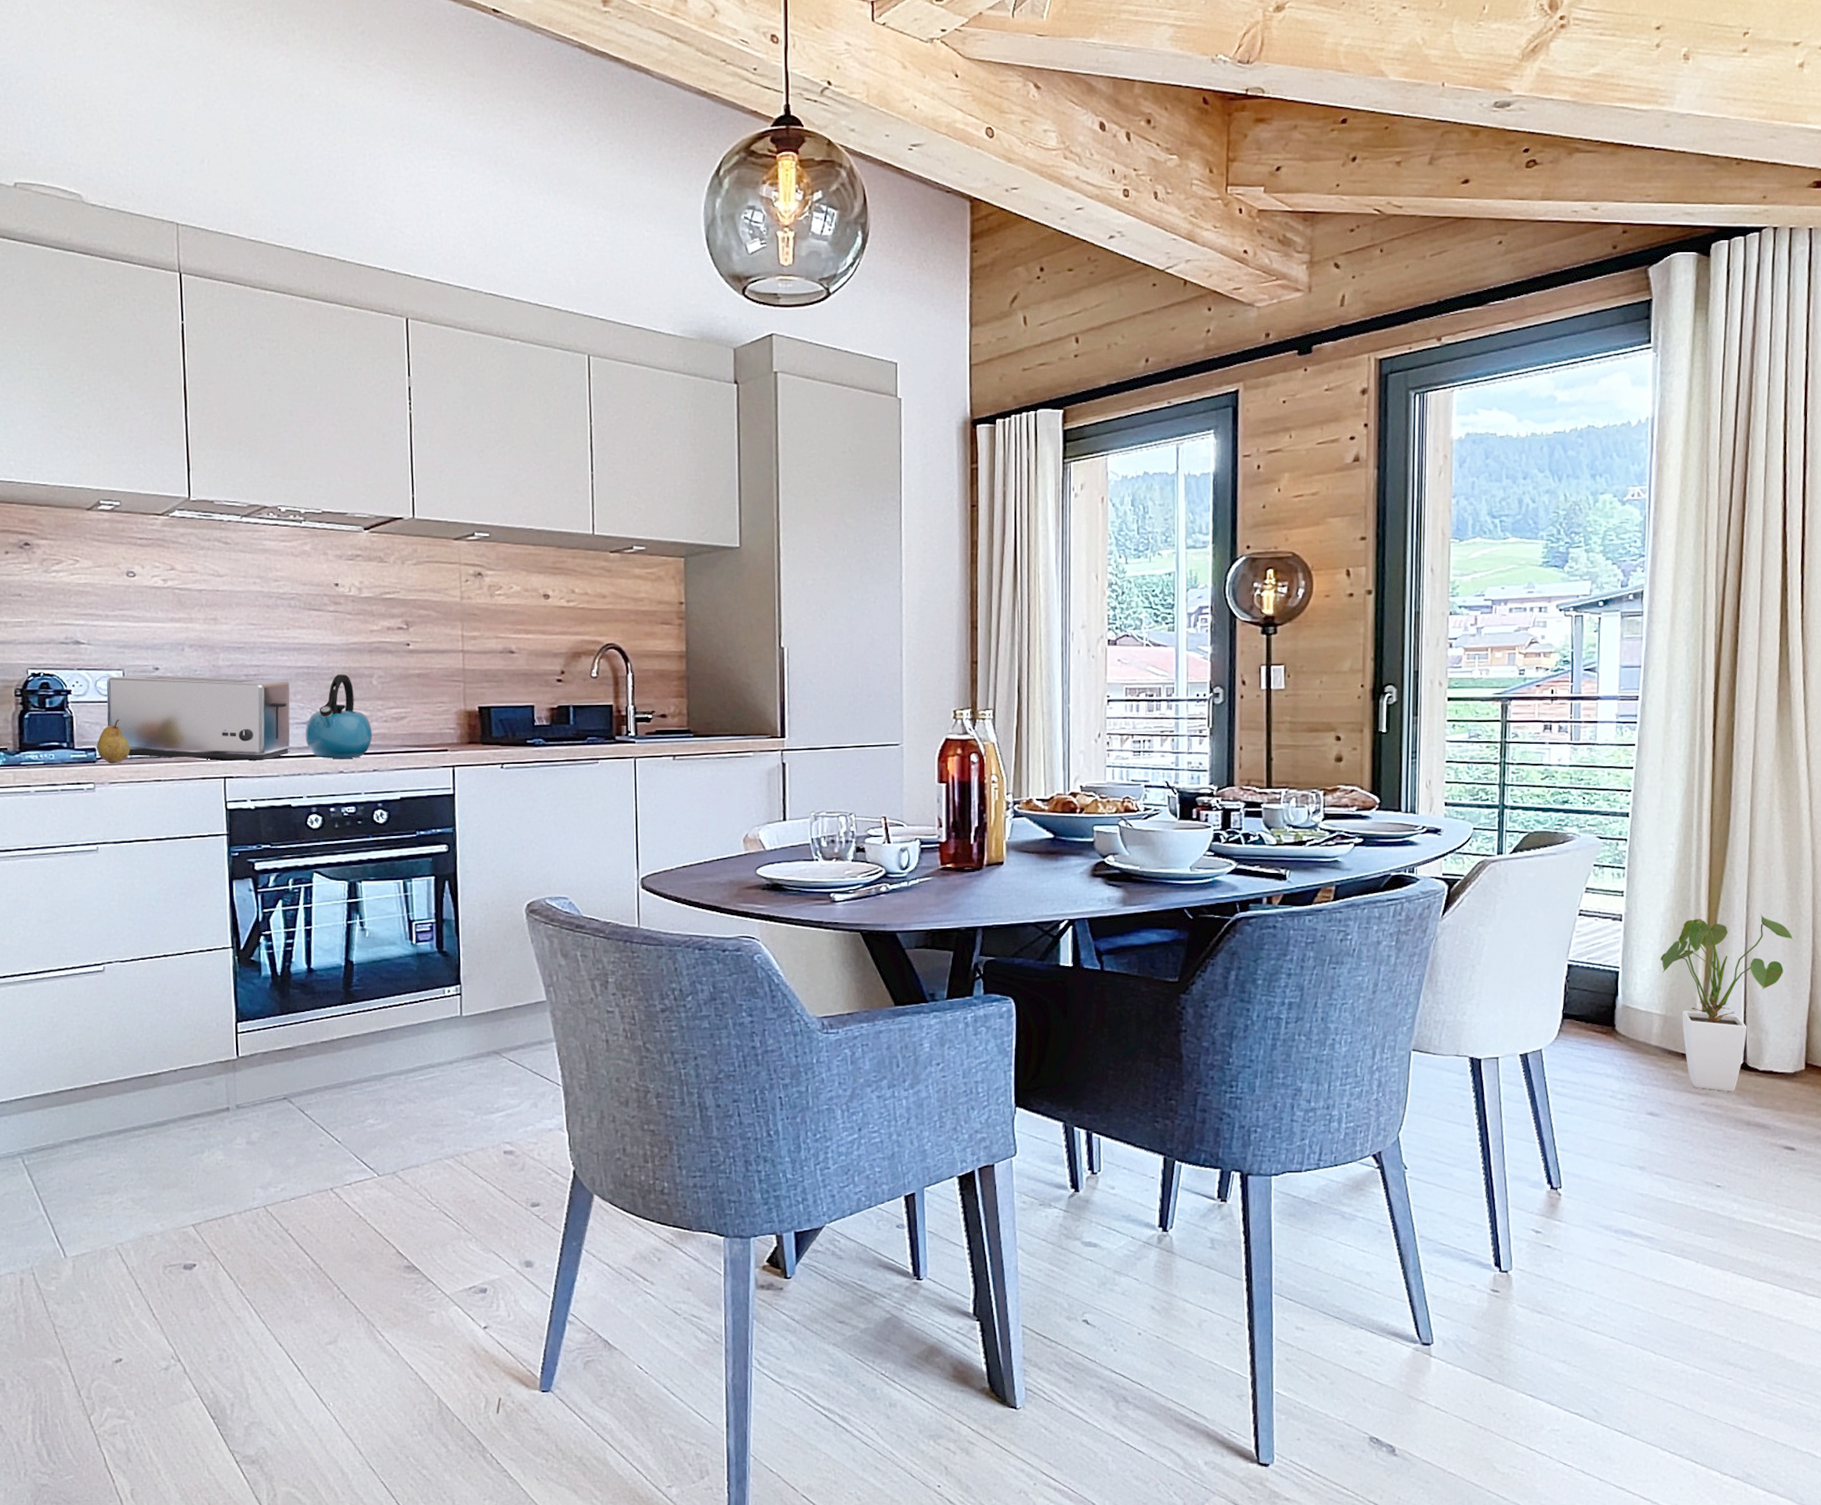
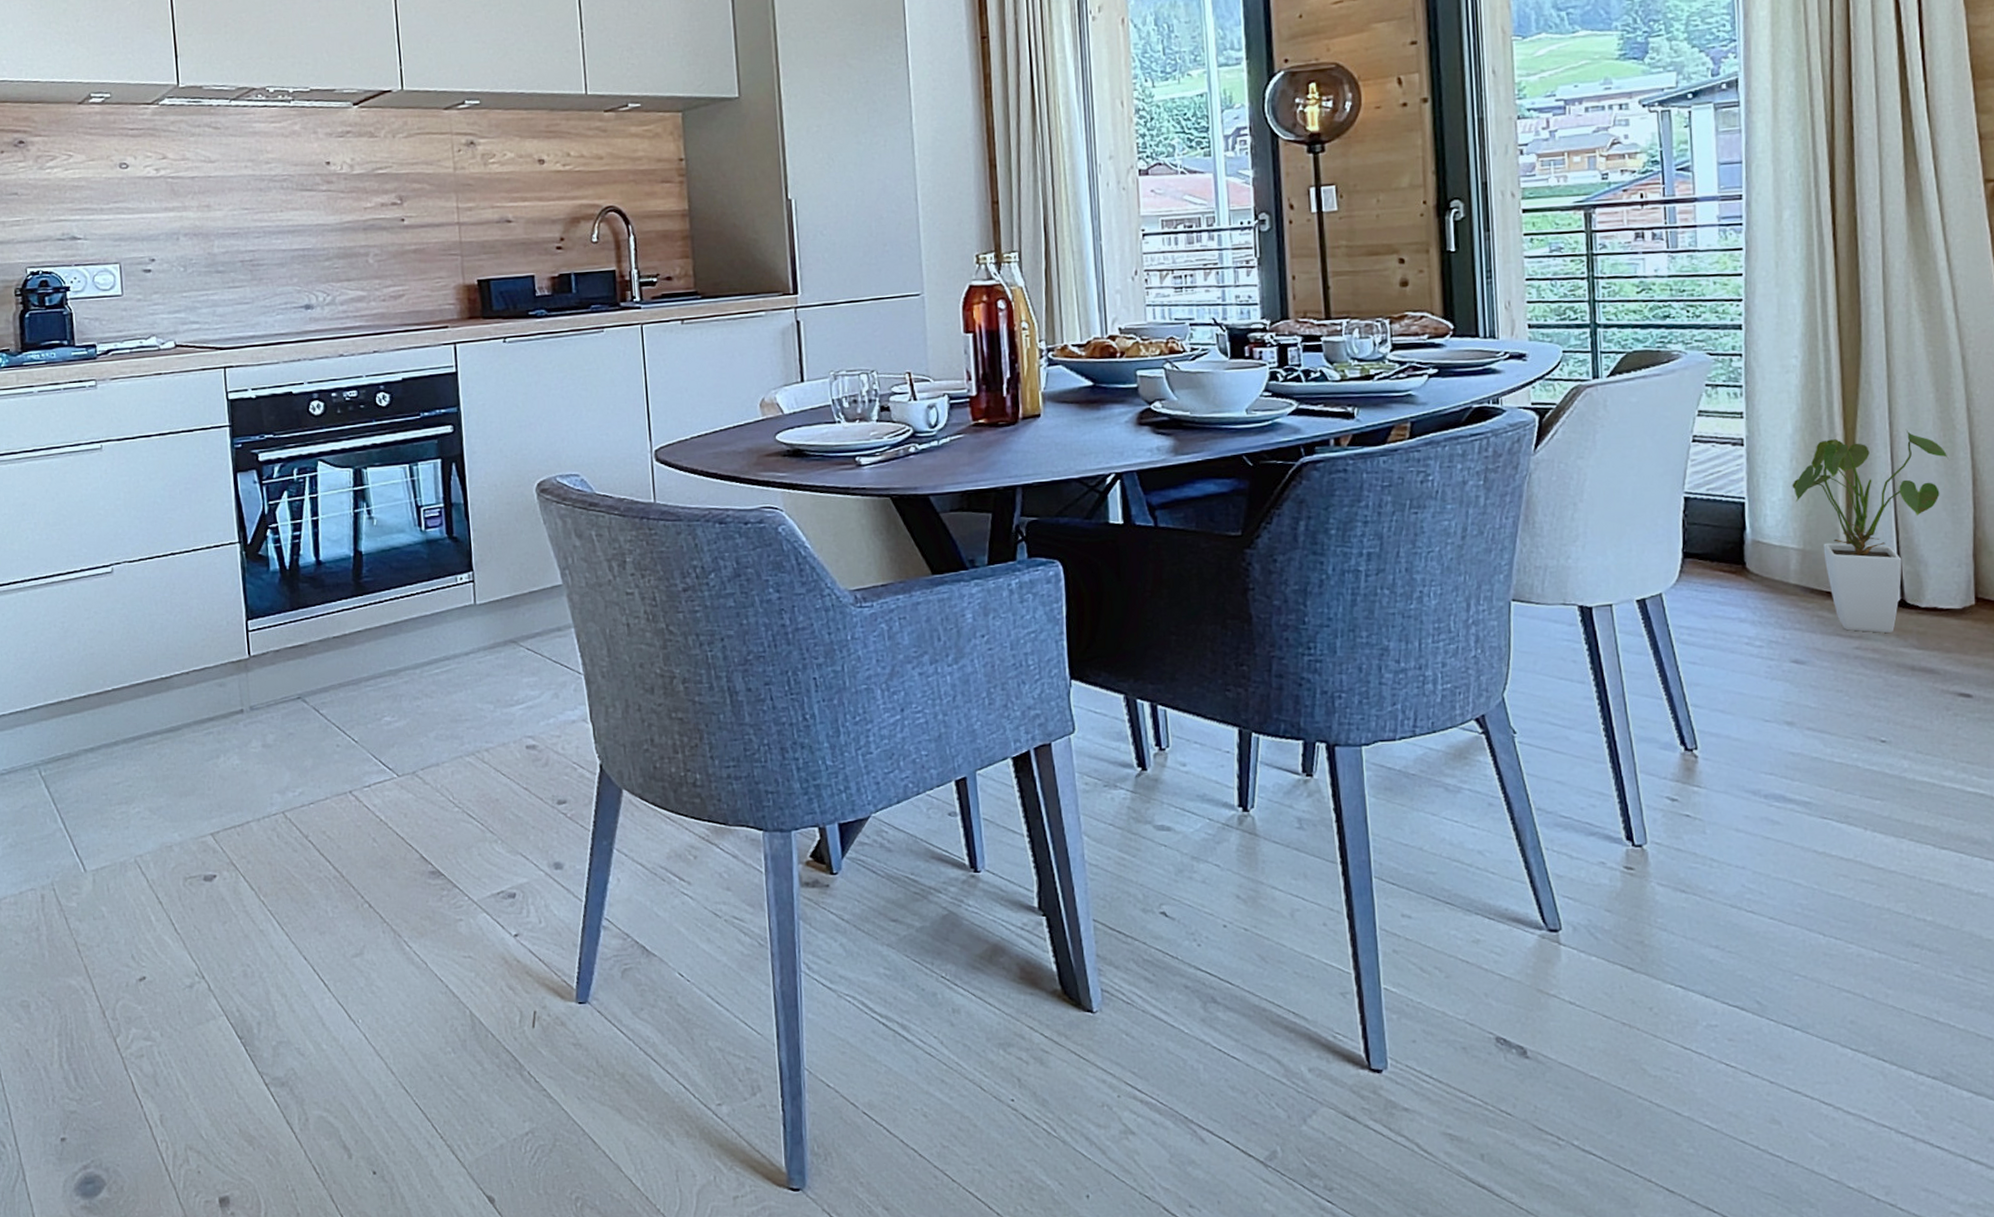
fruit: present [97,719,131,763] -> none [96,313,130,359]
toaster: present [106,674,290,762] -> none [103,264,289,350]
kettle: present [305,674,372,758] -> none [303,254,371,342]

